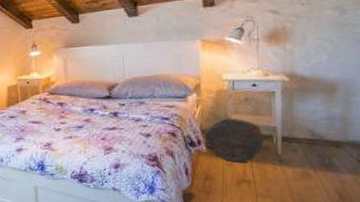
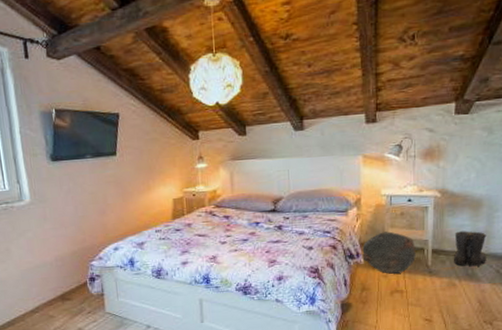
boots: none [306,117,345,156] -> present [453,231,487,267]

